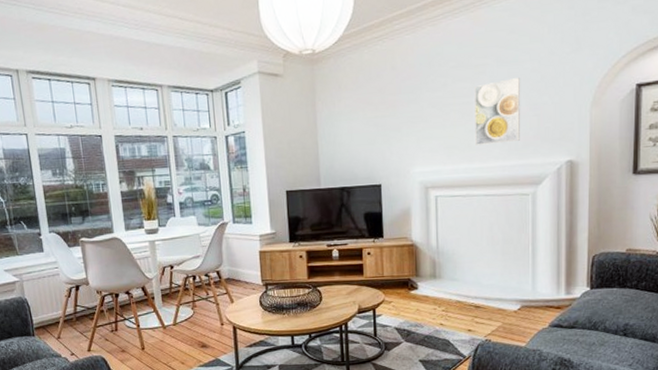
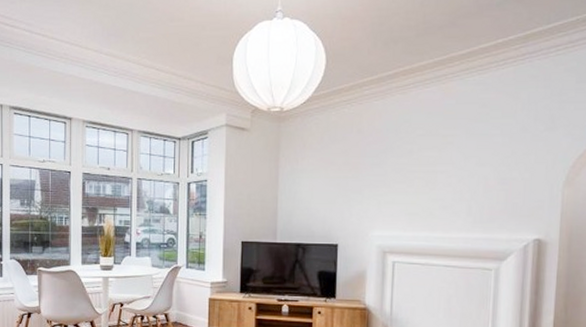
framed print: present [474,78,521,145] -> none [438,151,490,215]

